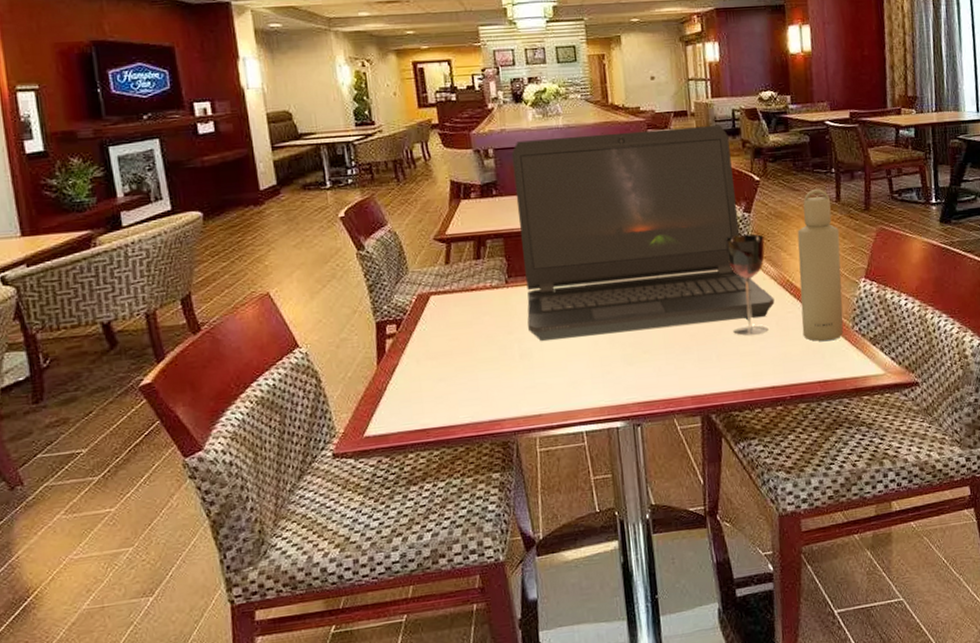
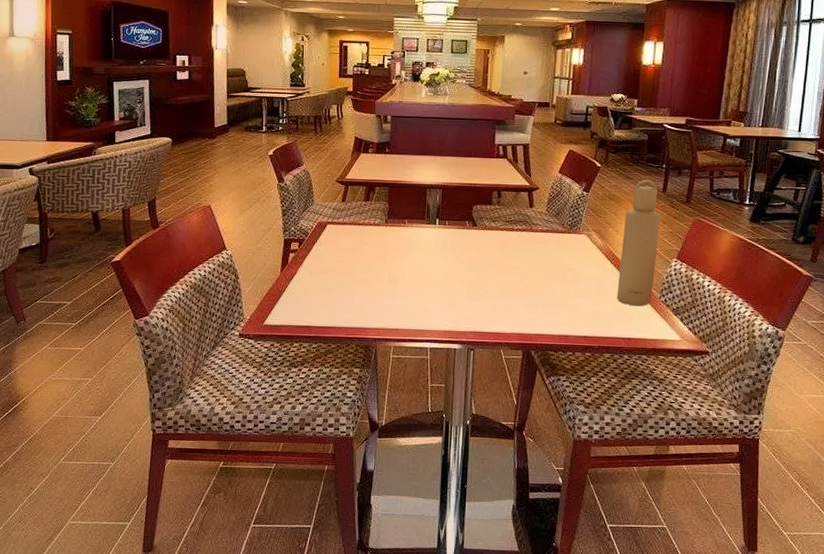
laptop computer: present [511,125,775,342] -> none [398,112,598,279]
wineglass: present [725,233,769,336] -> none [559,209,597,293]

